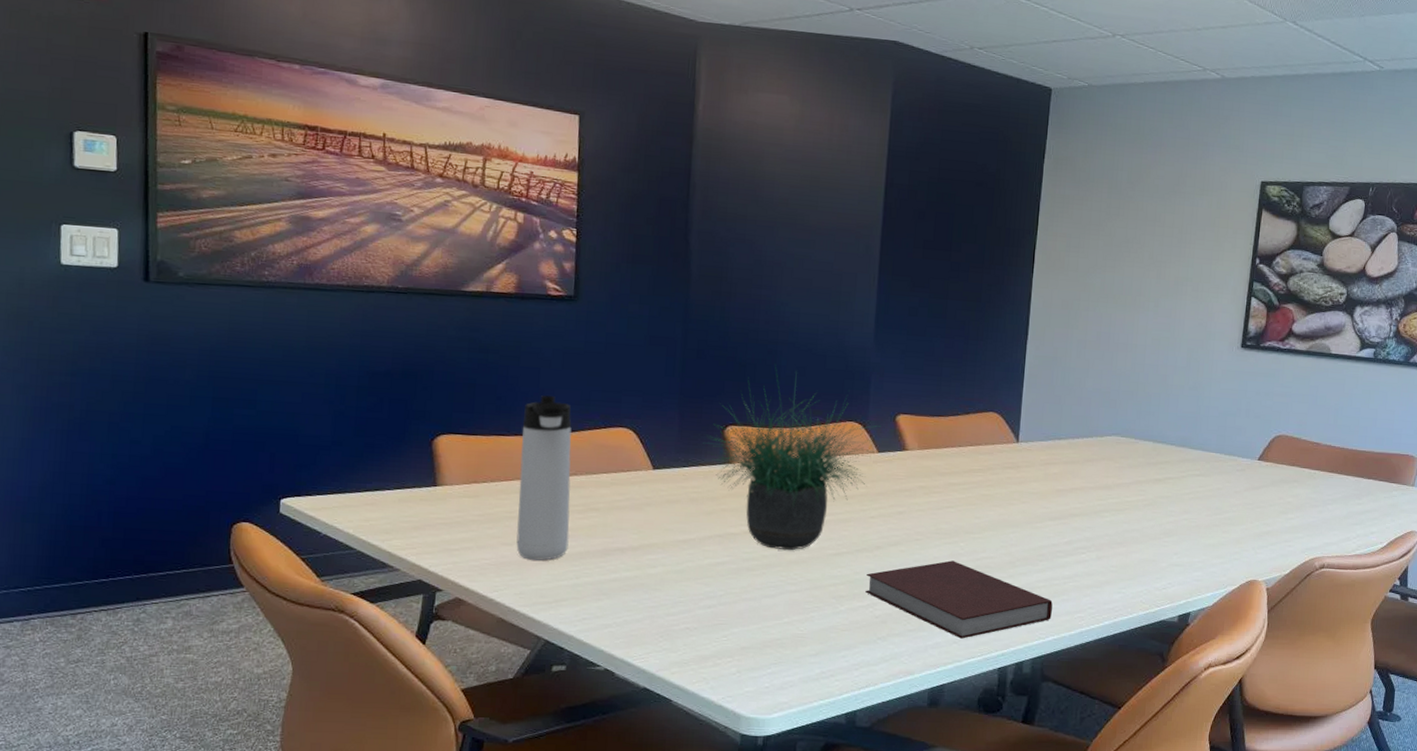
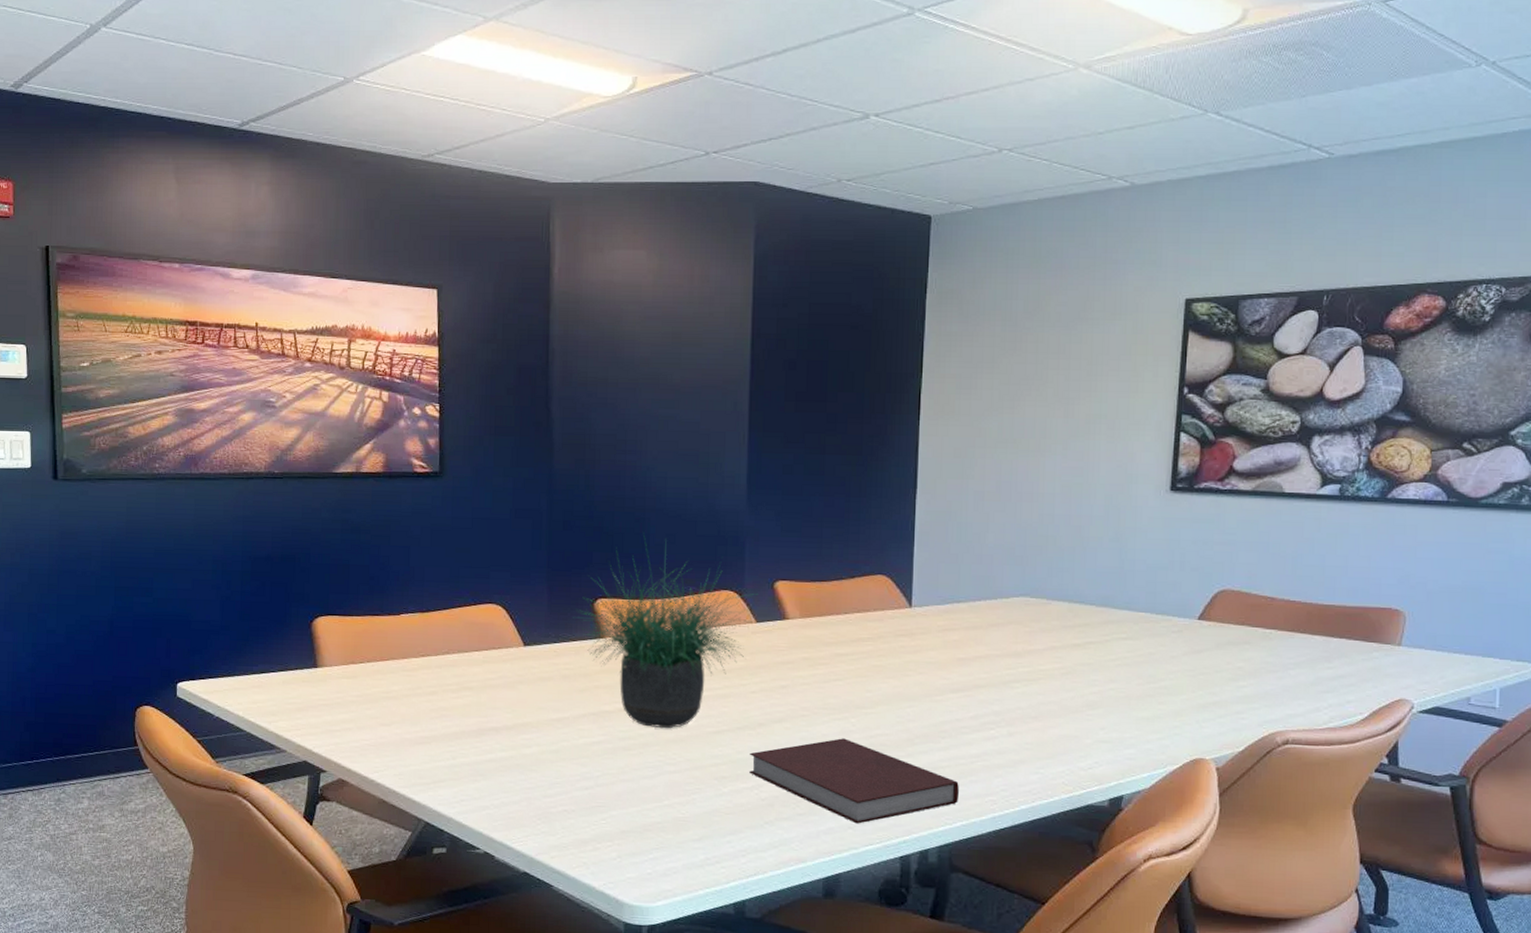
thermos bottle: present [516,395,572,561] -> none [393,573,444,741]

